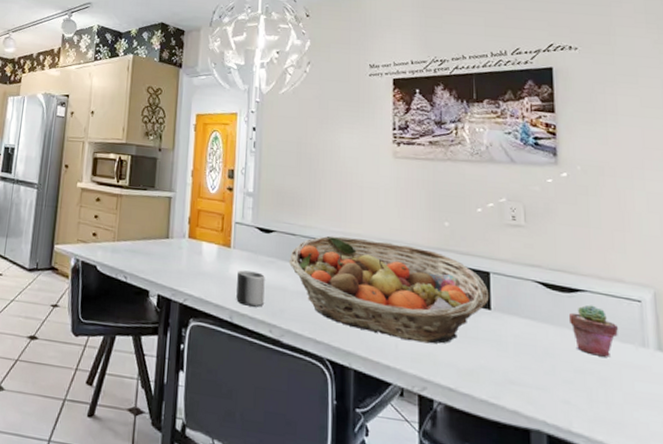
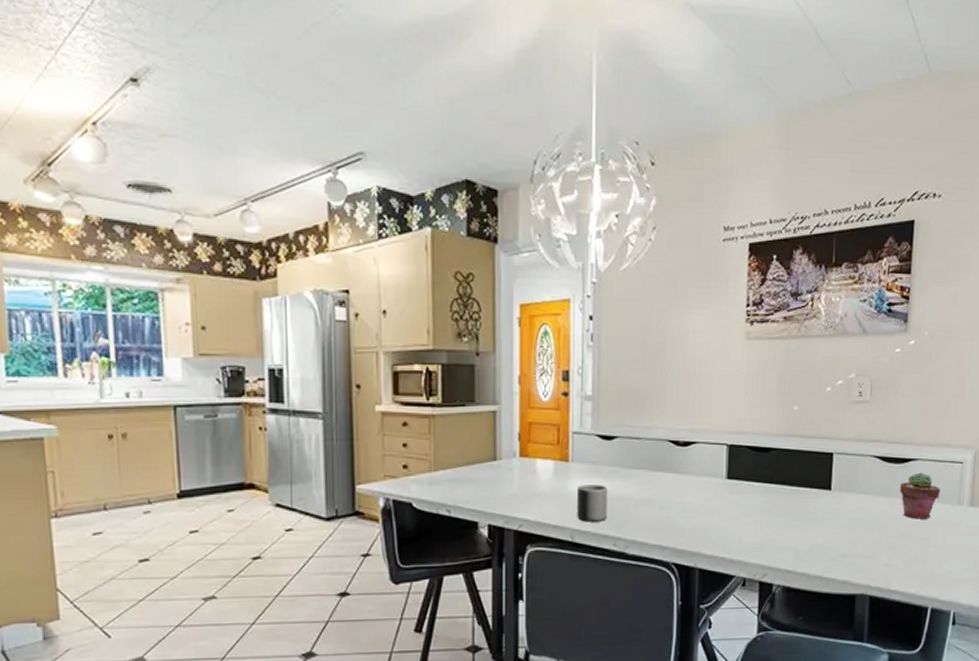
fruit basket: present [289,235,490,344] -> none [634,434,831,532]

